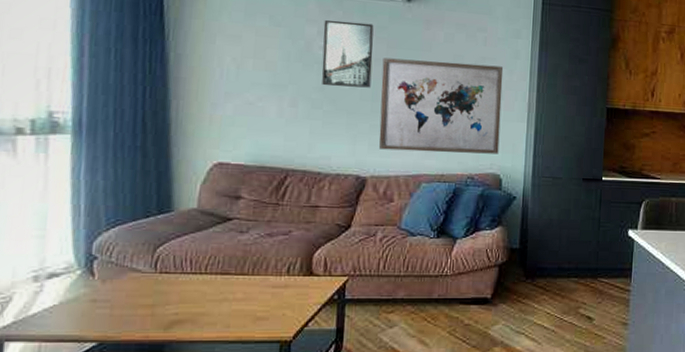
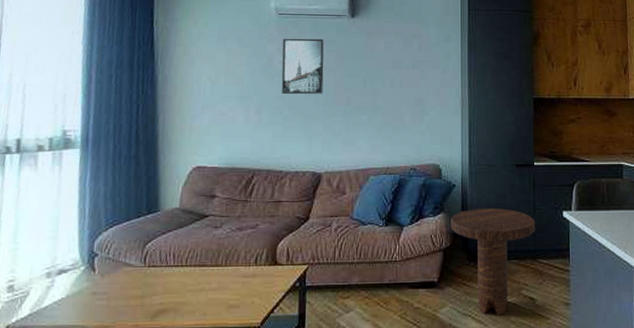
wall art: present [379,57,504,154] -> none [331,66,438,148]
side table: none [508,222,599,334] -> present [450,208,536,316]

